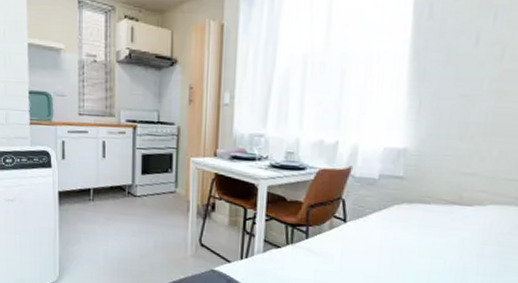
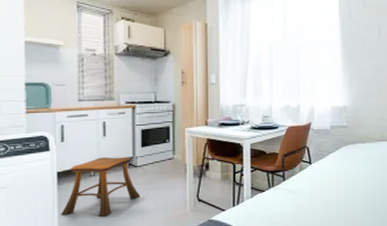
stool: none [62,181,139,246] -> present [61,156,141,217]

